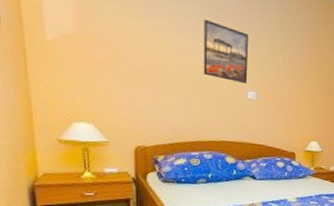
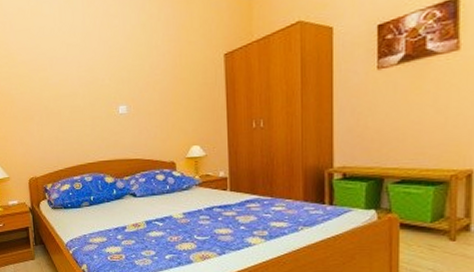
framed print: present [203,20,249,85] -> none [73,48,117,101]

